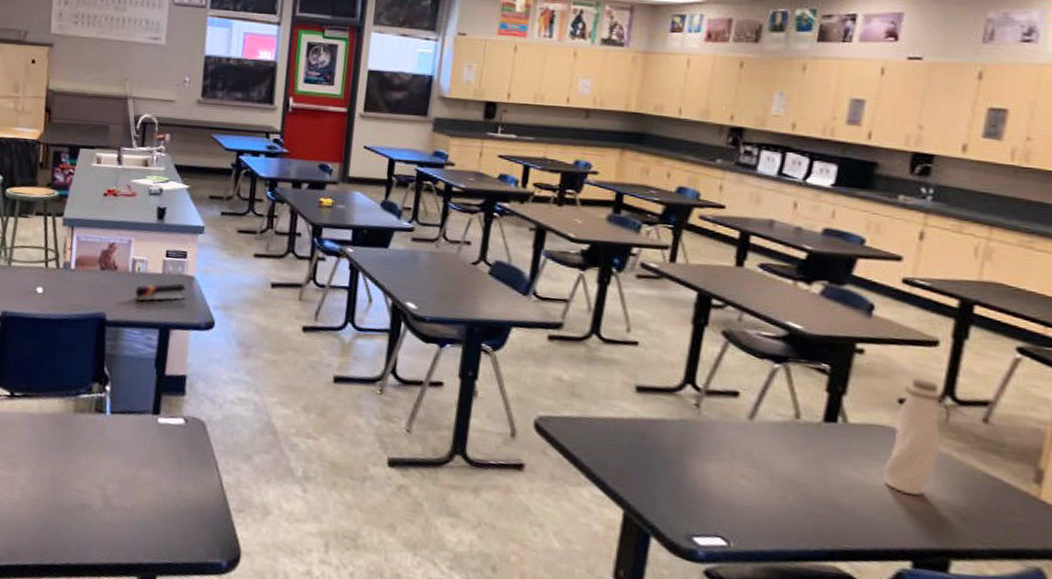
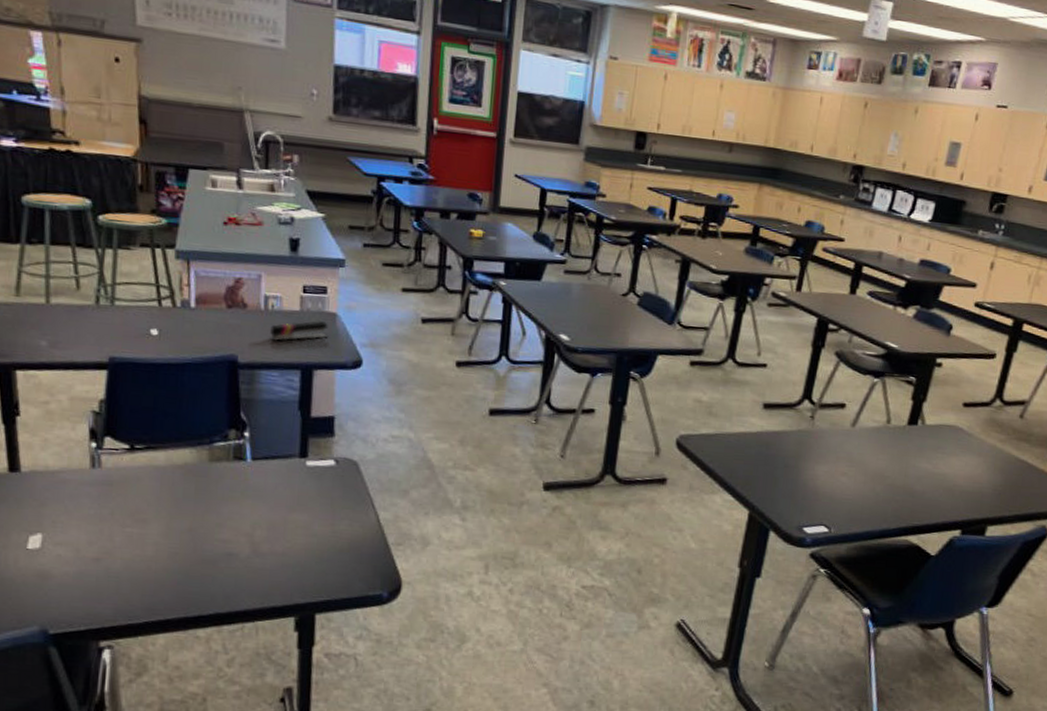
water bottle: present [883,378,951,495] -> none [947,385,999,478]

